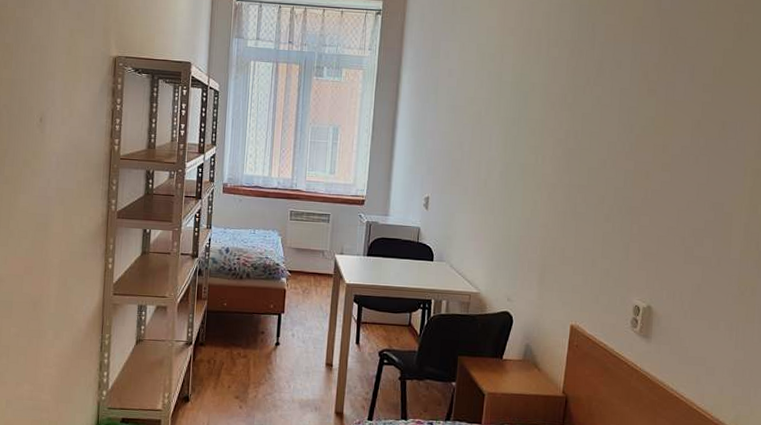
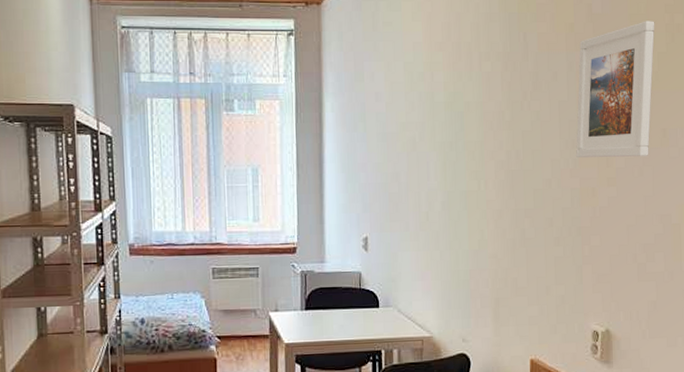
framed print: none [633,18,724,146] -> present [576,21,655,159]

